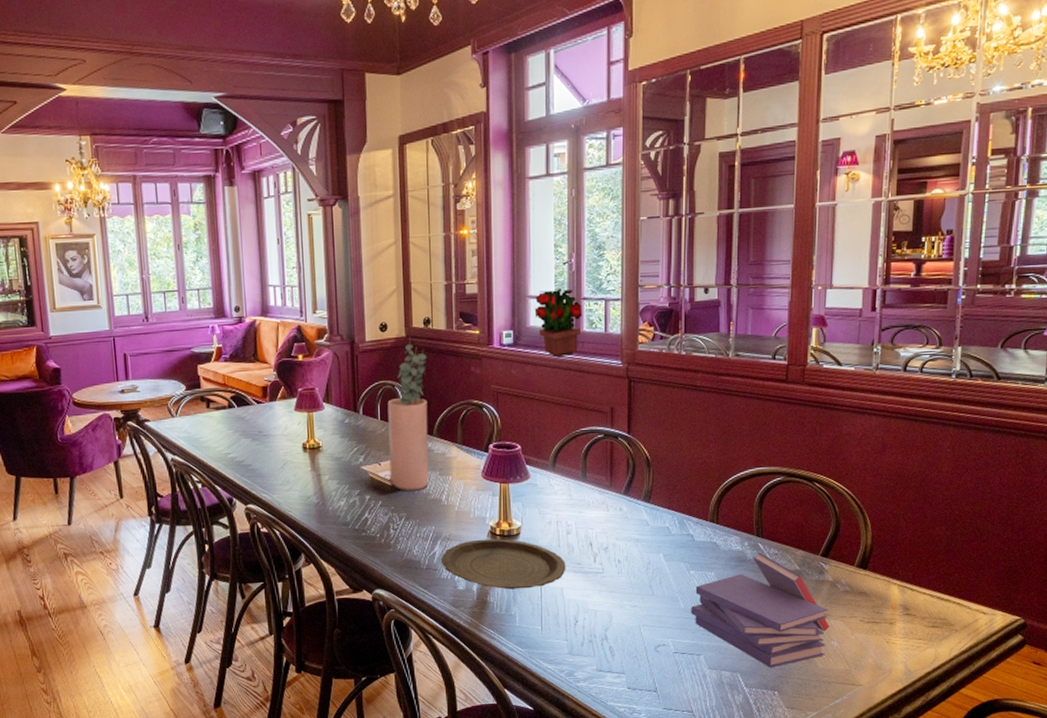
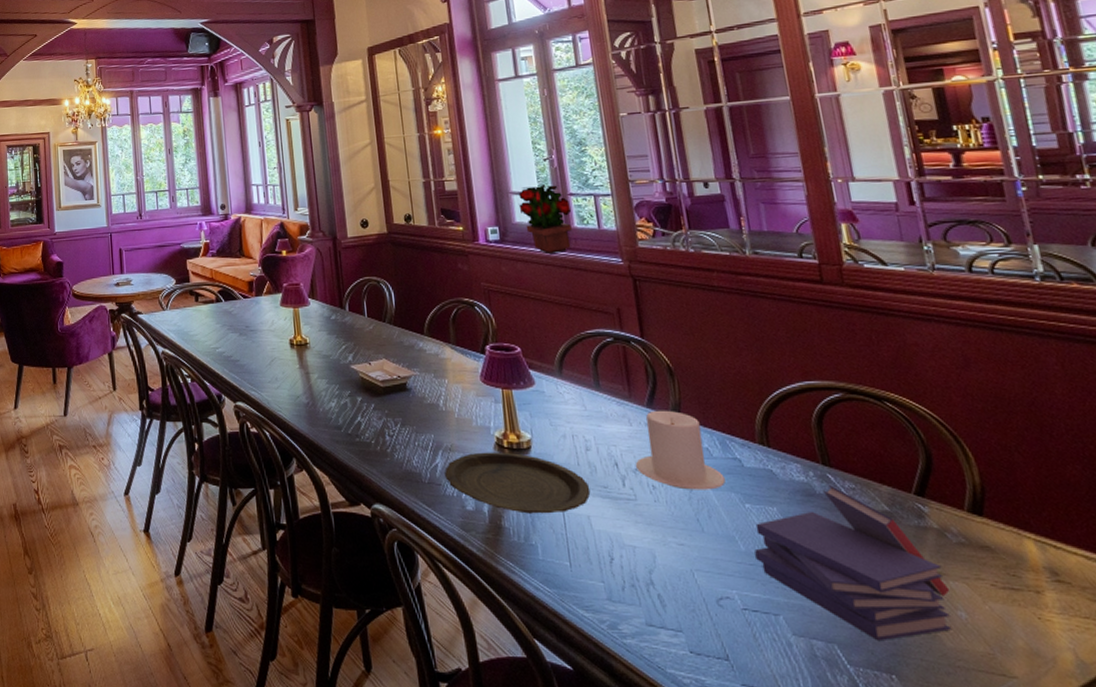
vase: present [387,337,429,492] -> none [373,233,424,394]
candle: none [606,496,678,562] -> present [635,410,726,490]

